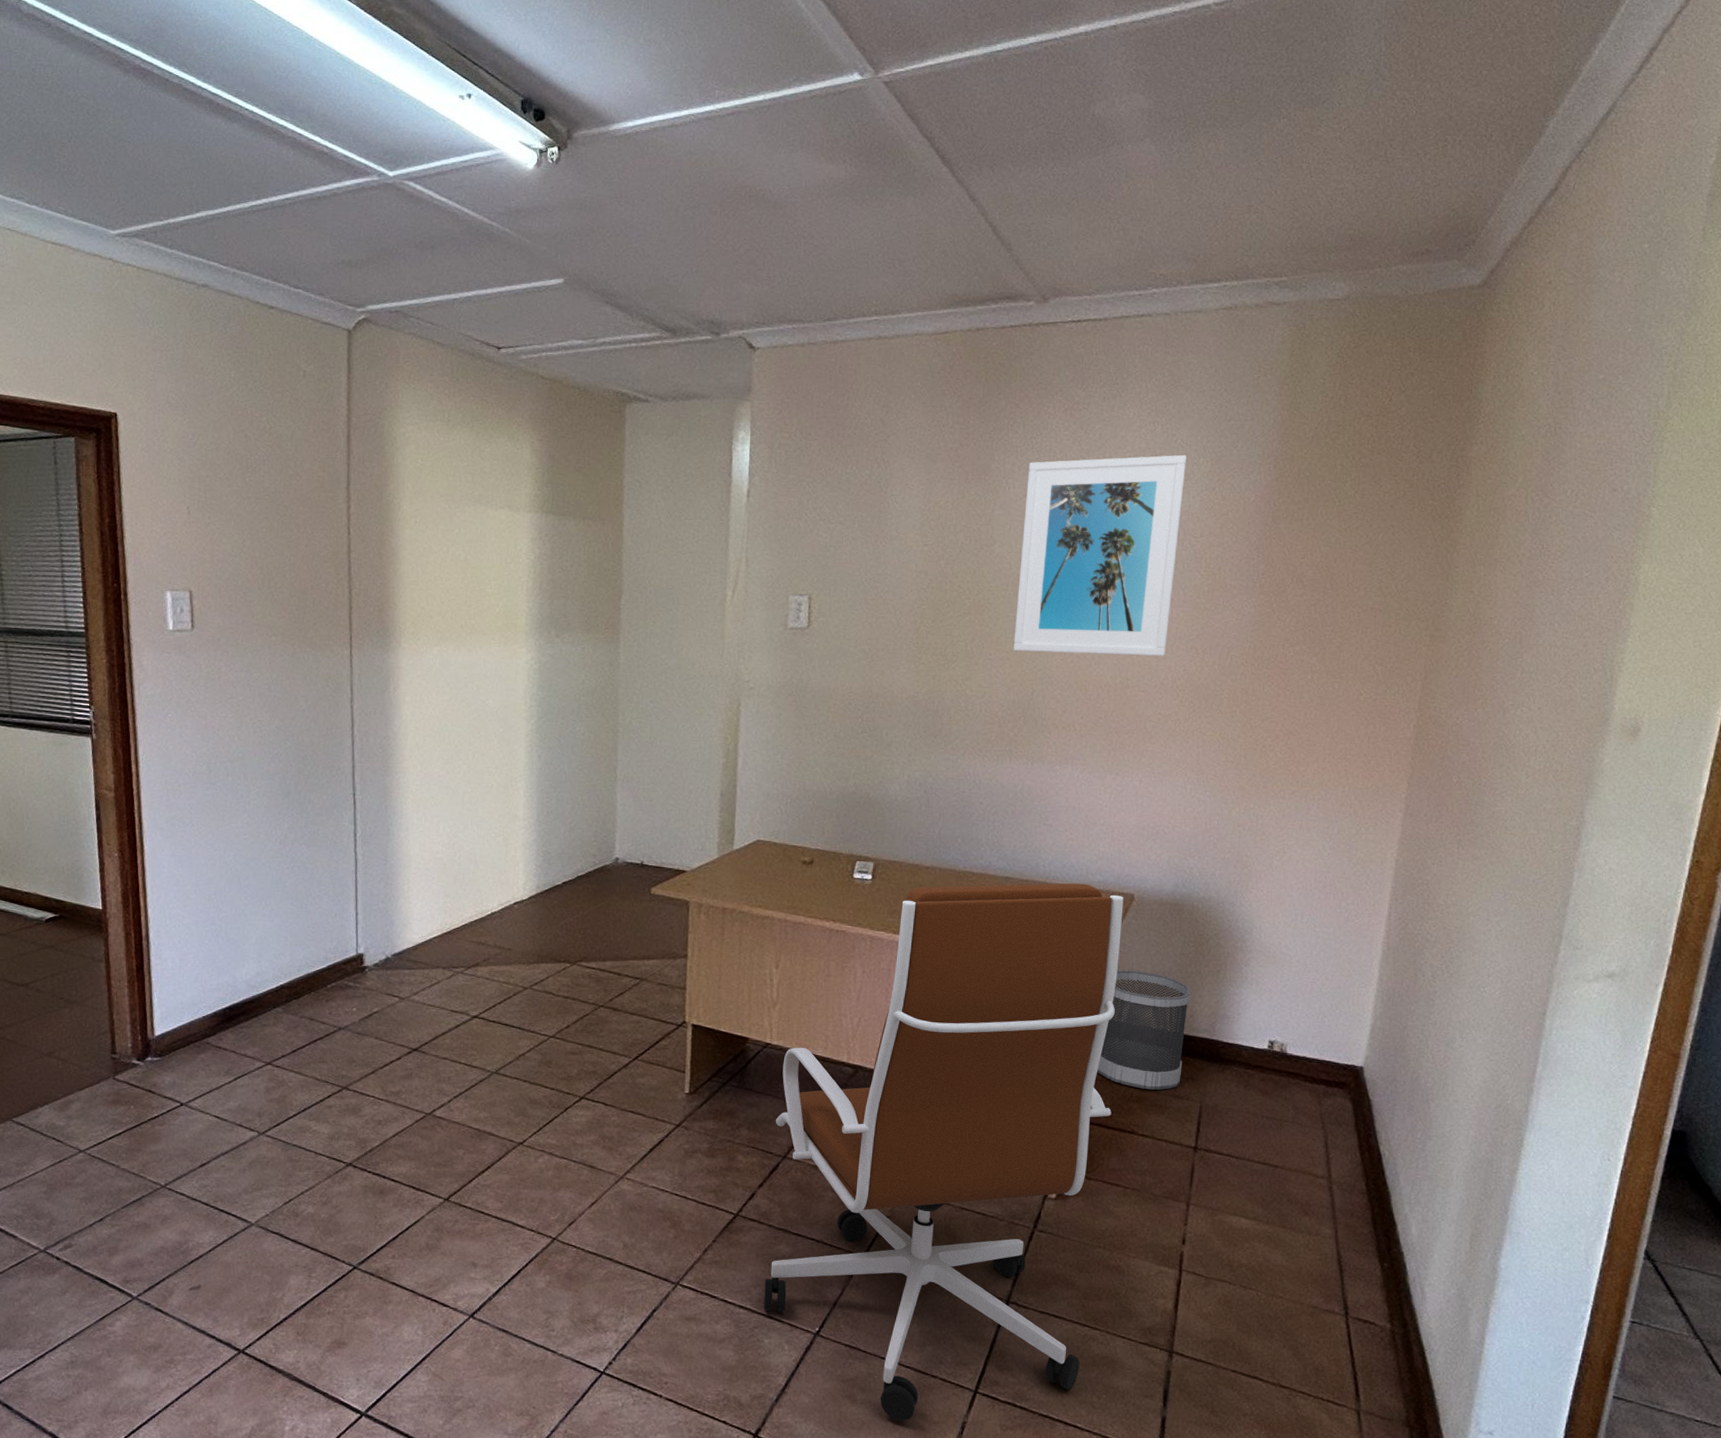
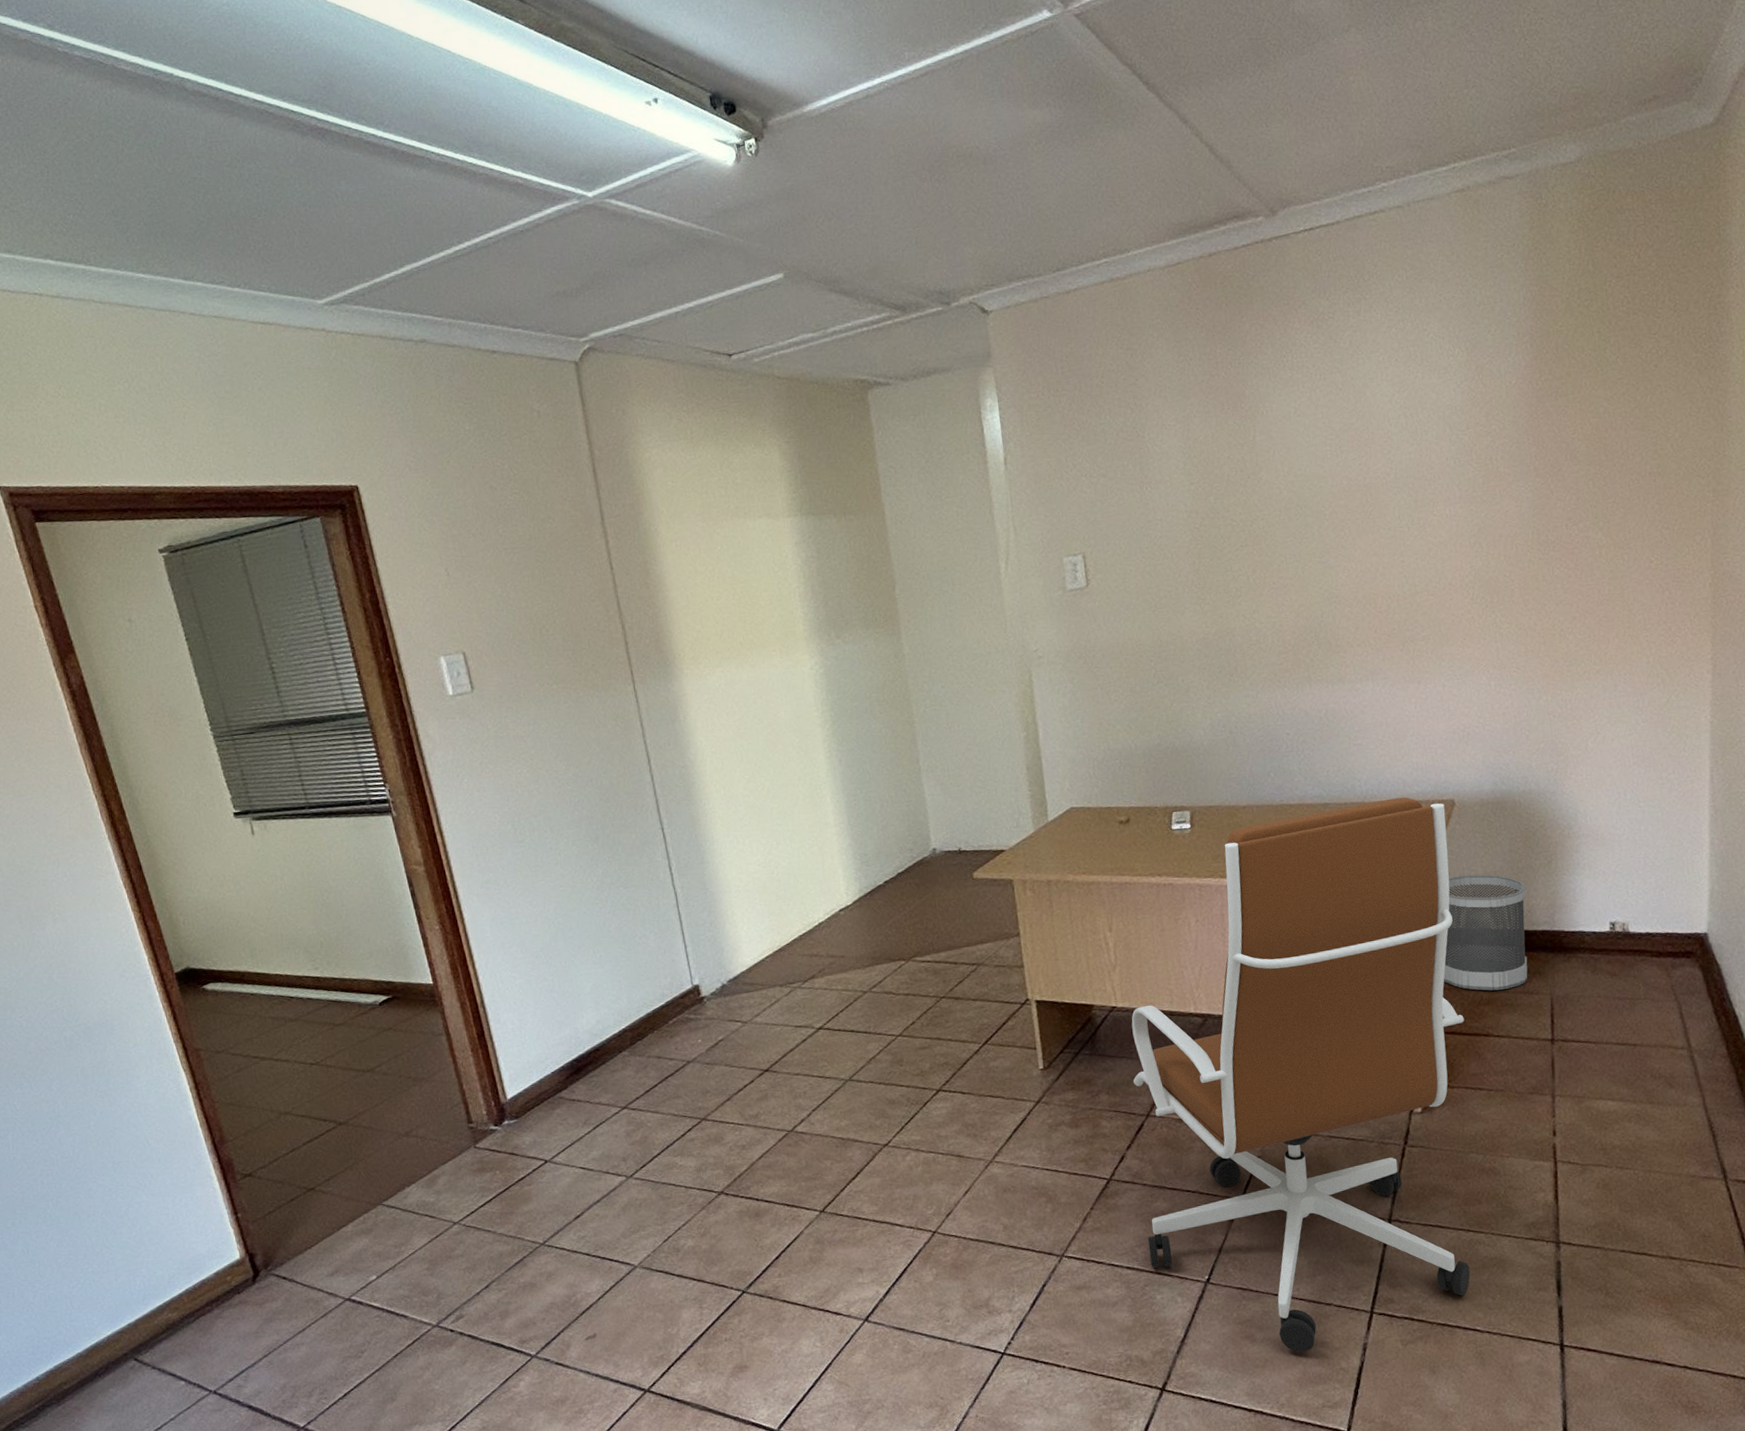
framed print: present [1013,454,1187,657] -> none [1283,348,1450,576]

